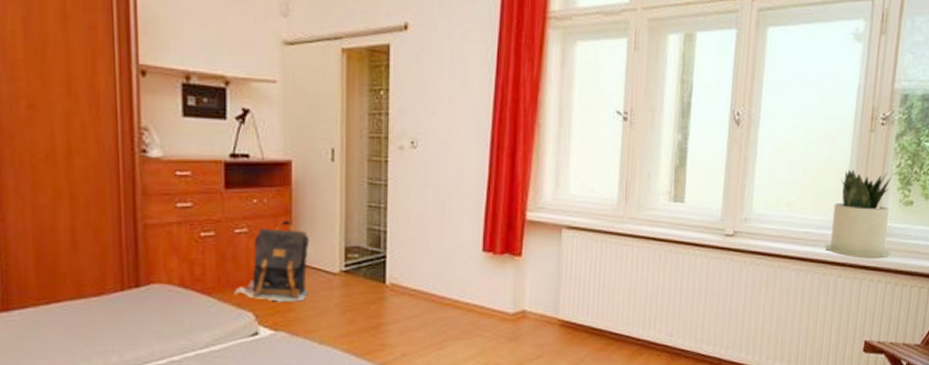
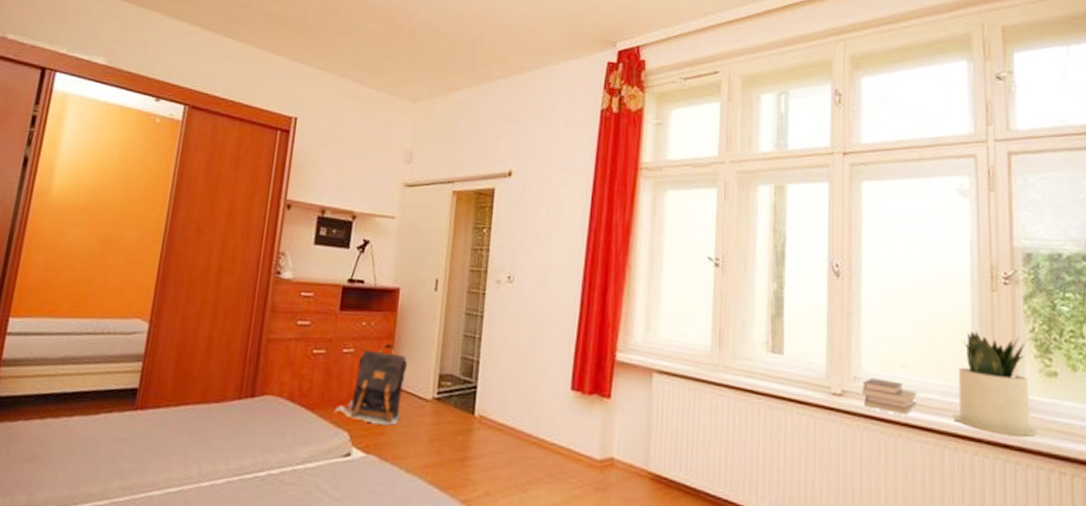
books: none [750,218,798,249] -> present [861,377,917,416]

